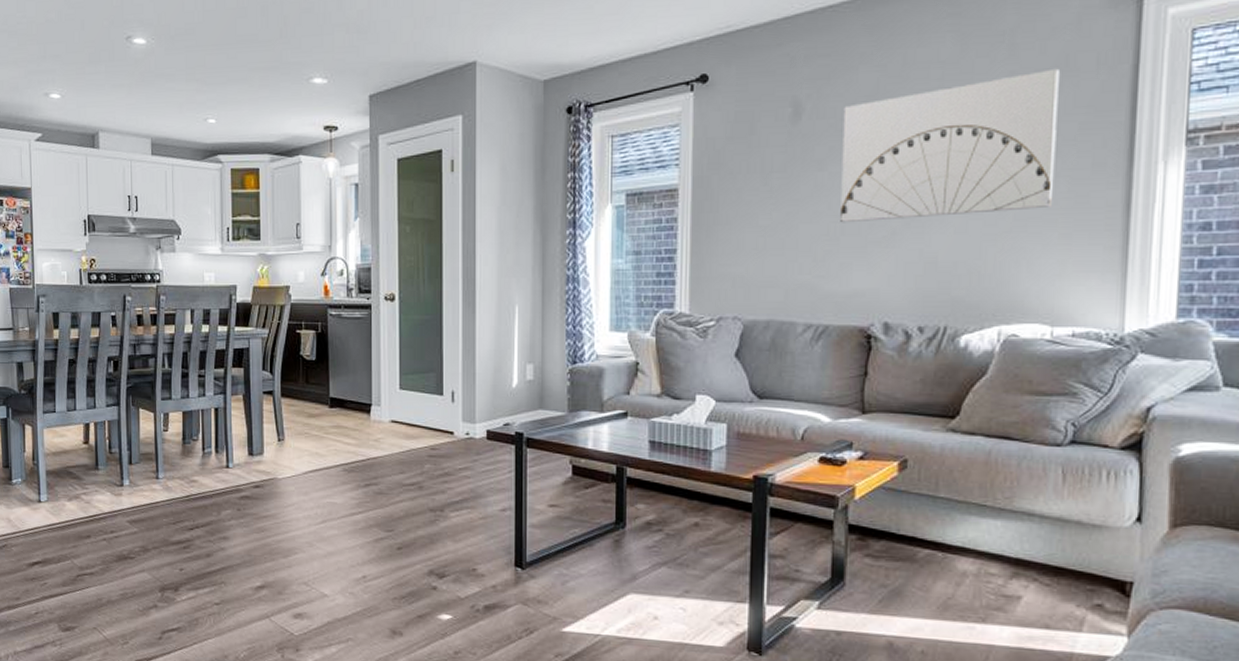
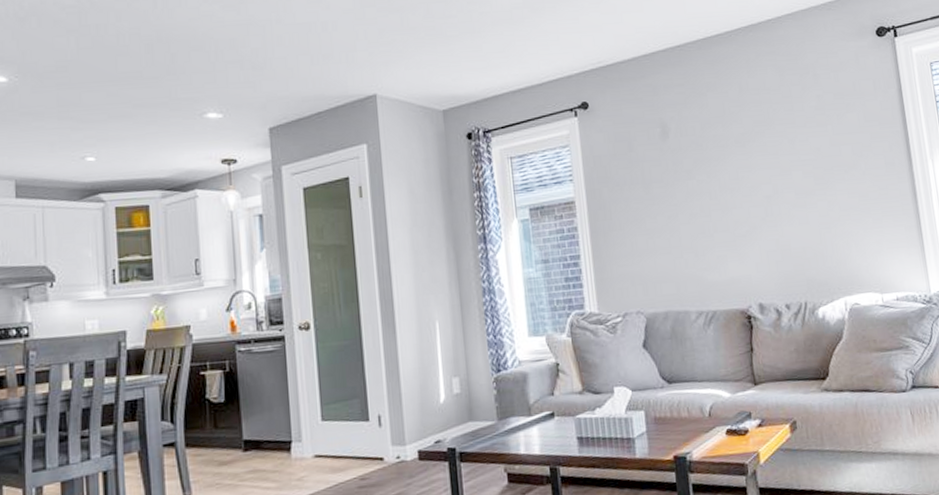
wall art: present [840,68,1059,223] -> none [700,92,864,222]

